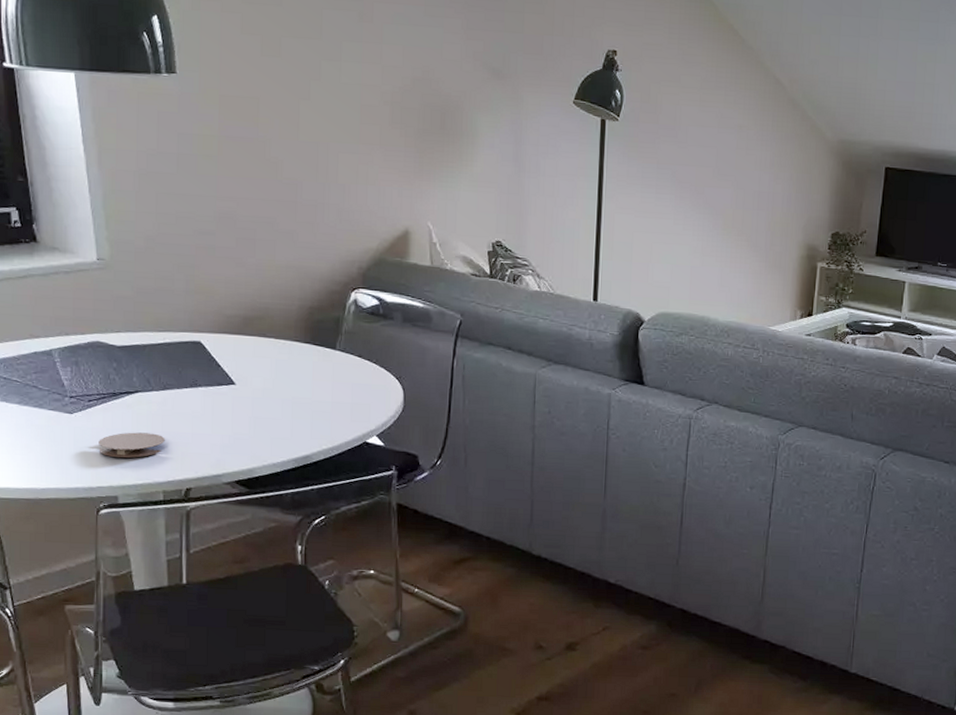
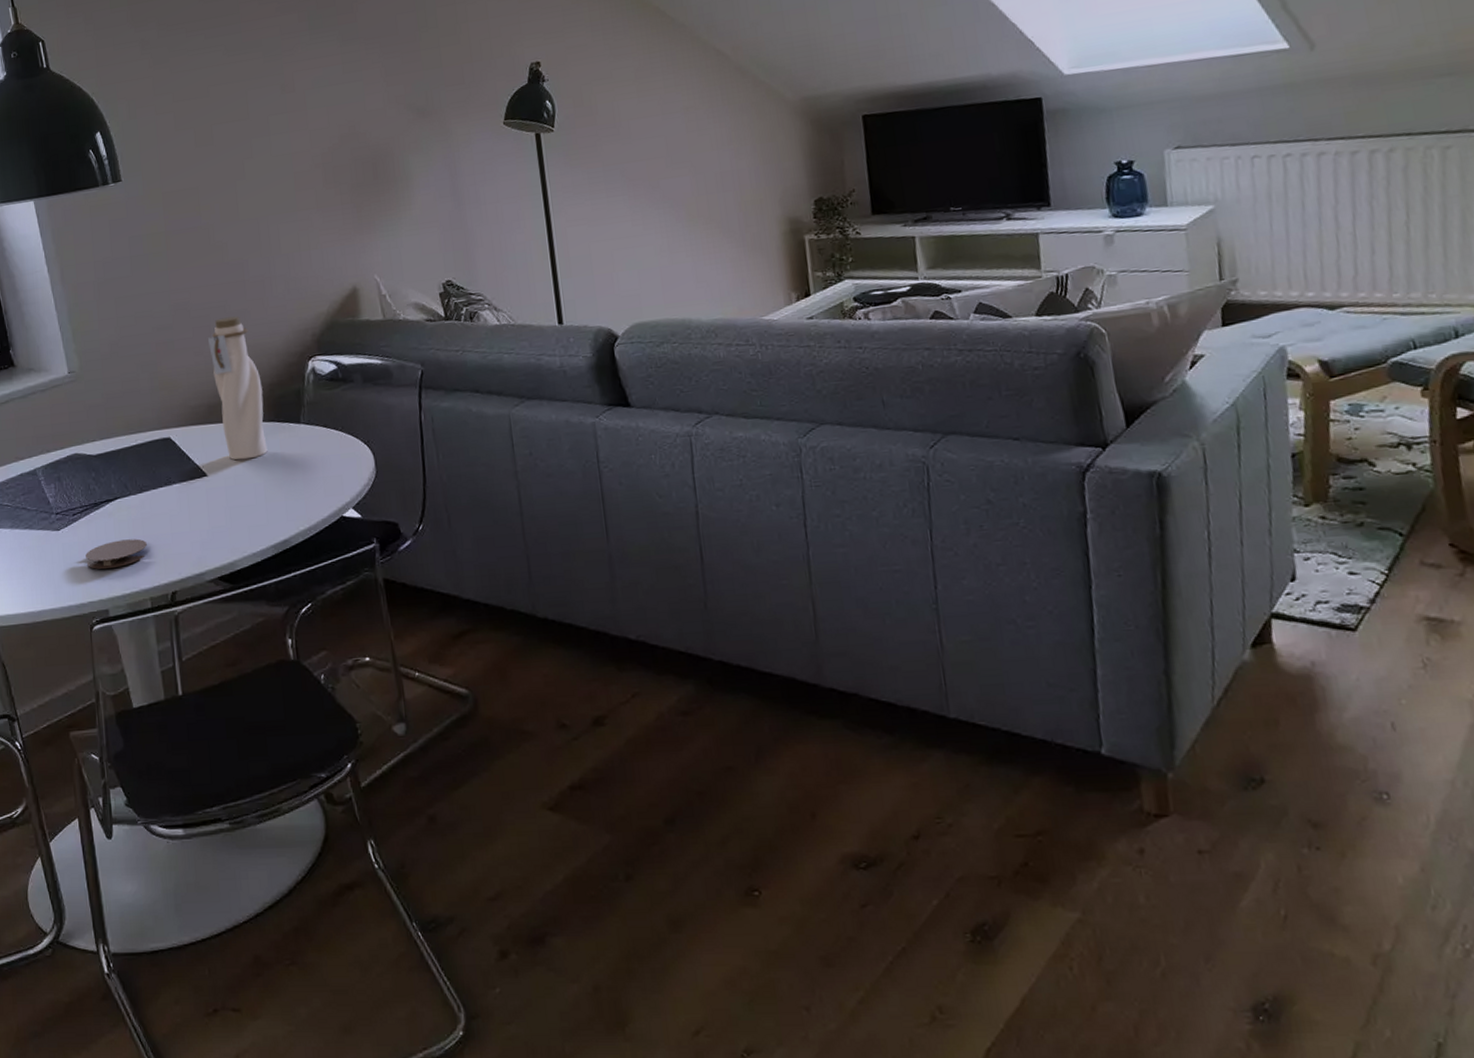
water bottle: none [251,234,302,375] -> present [207,316,268,461]

